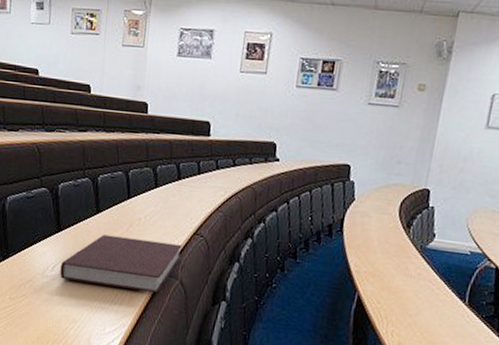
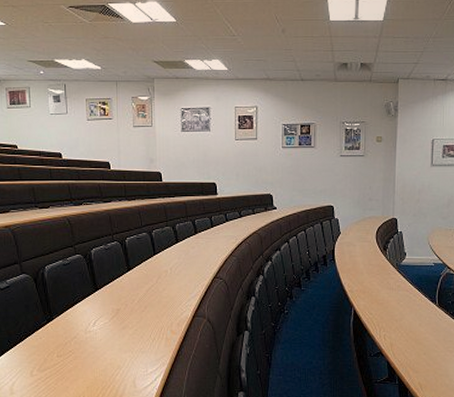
notebook: present [60,234,182,293] -> none [101,288,206,332]

